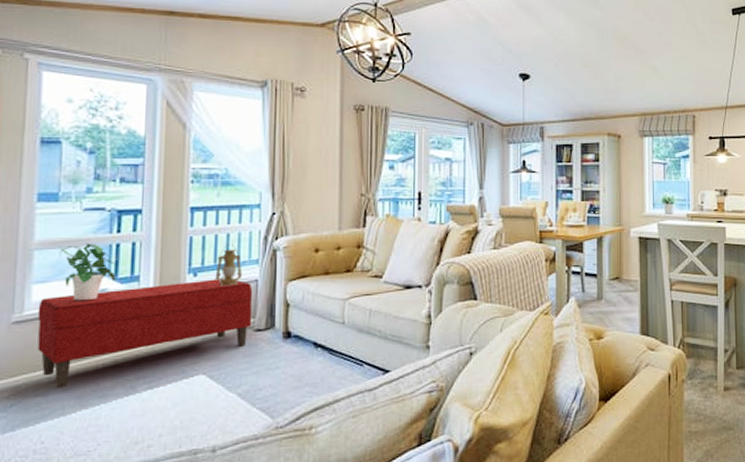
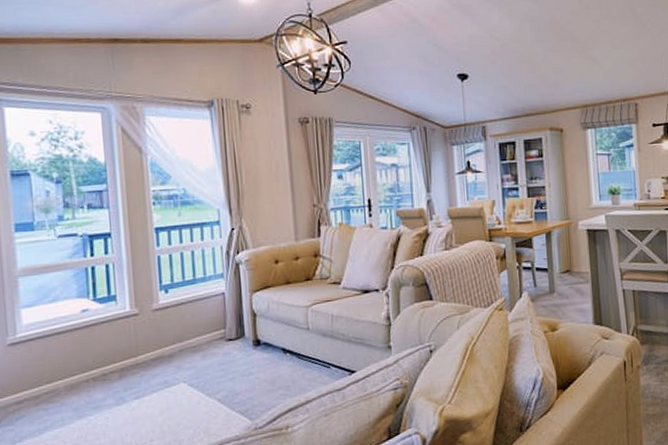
bench: present [37,279,253,388] -> none [28,294,224,402]
potted plant: present [59,243,117,301] -> none [41,267,95,322]
lantern: present [215,243,243,286] -> none [184,260,210,301]

